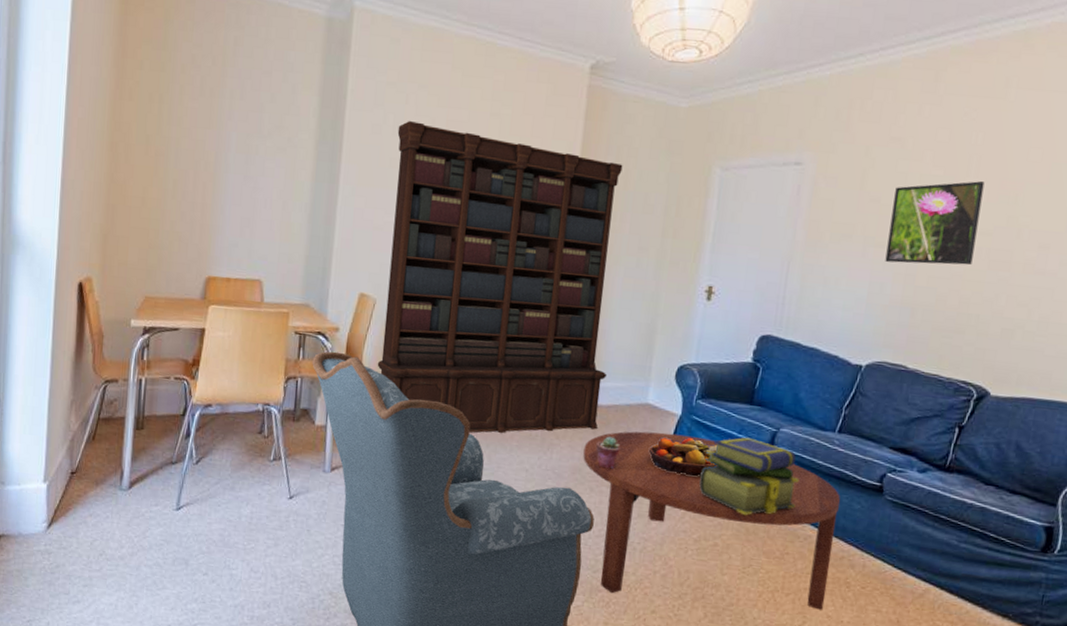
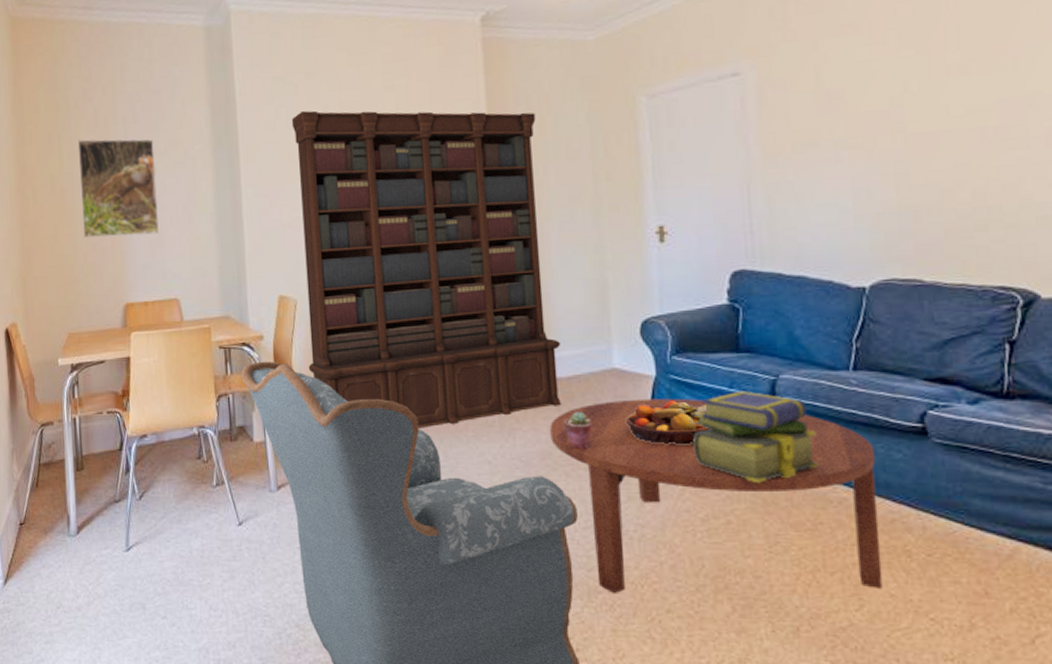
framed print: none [174,106,258,214] -> present [77,139,159,238]
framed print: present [885,181,985,266] -> none [860,52,977,164]

